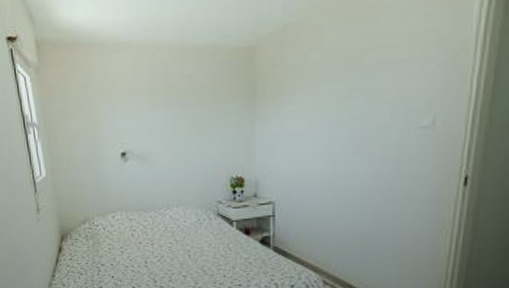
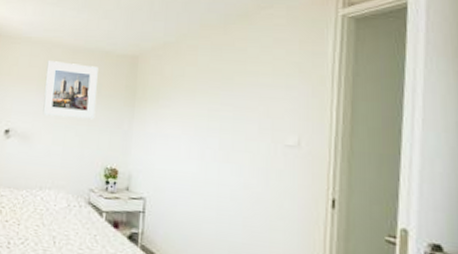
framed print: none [153,66,214,132] -> present [42,61,99,120]

